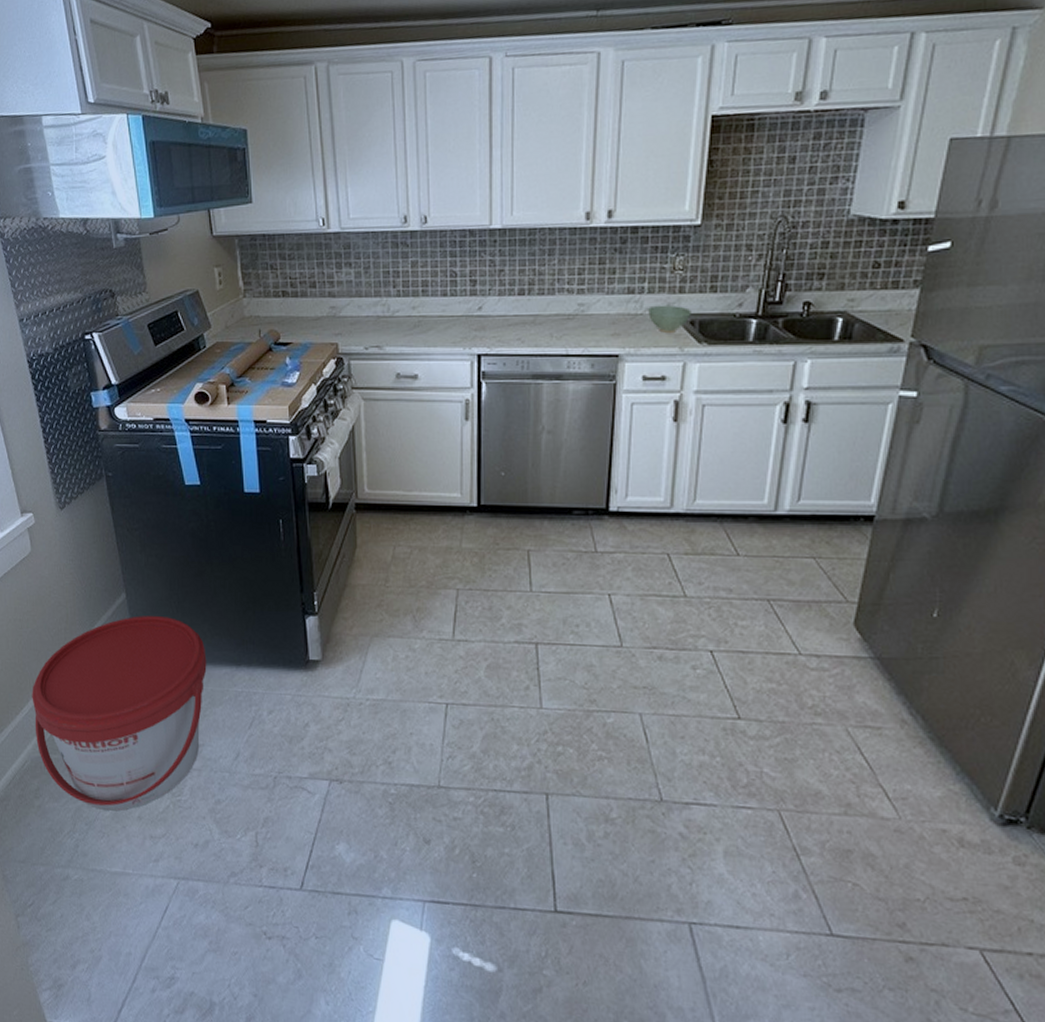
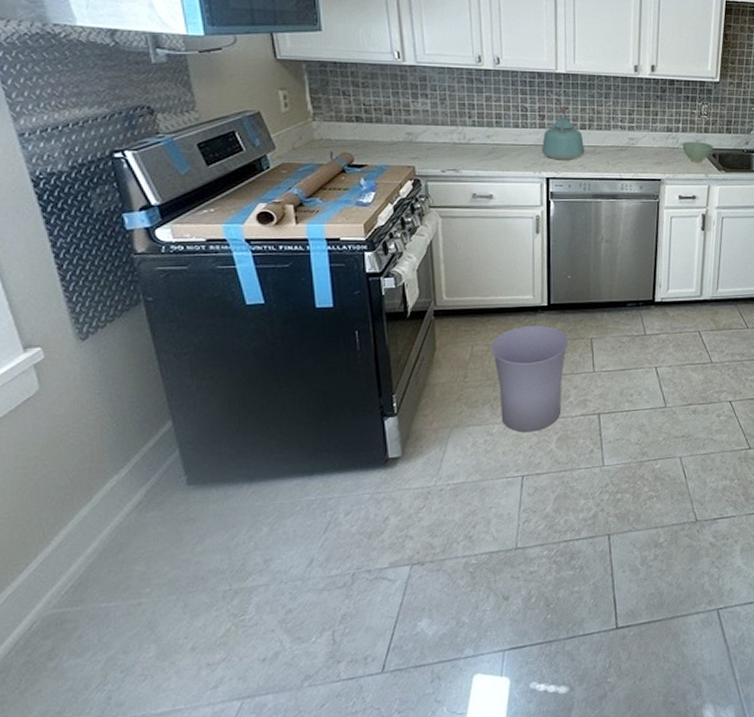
bucket: present [32,616,207,811] -> none [42,438,275,653]
waste bin: none [414,529,500,654] -> present [491,325,568,433]
kettle: none [472,268,522,333] -> present [541,106,584,160]

